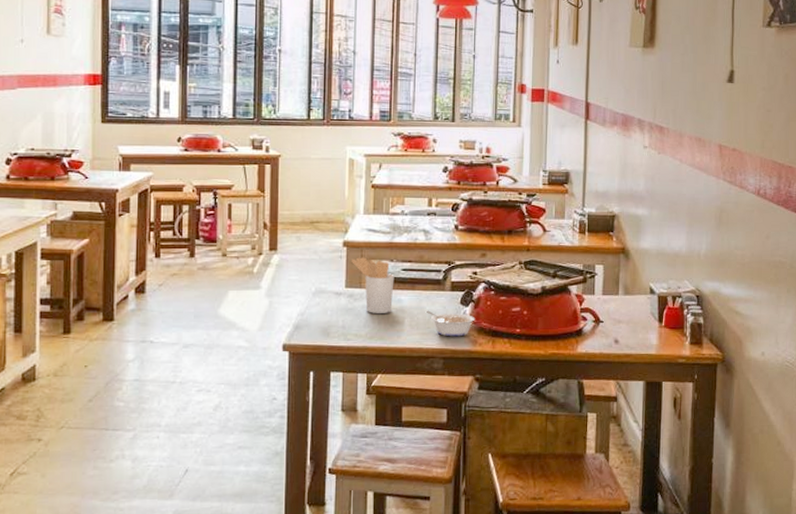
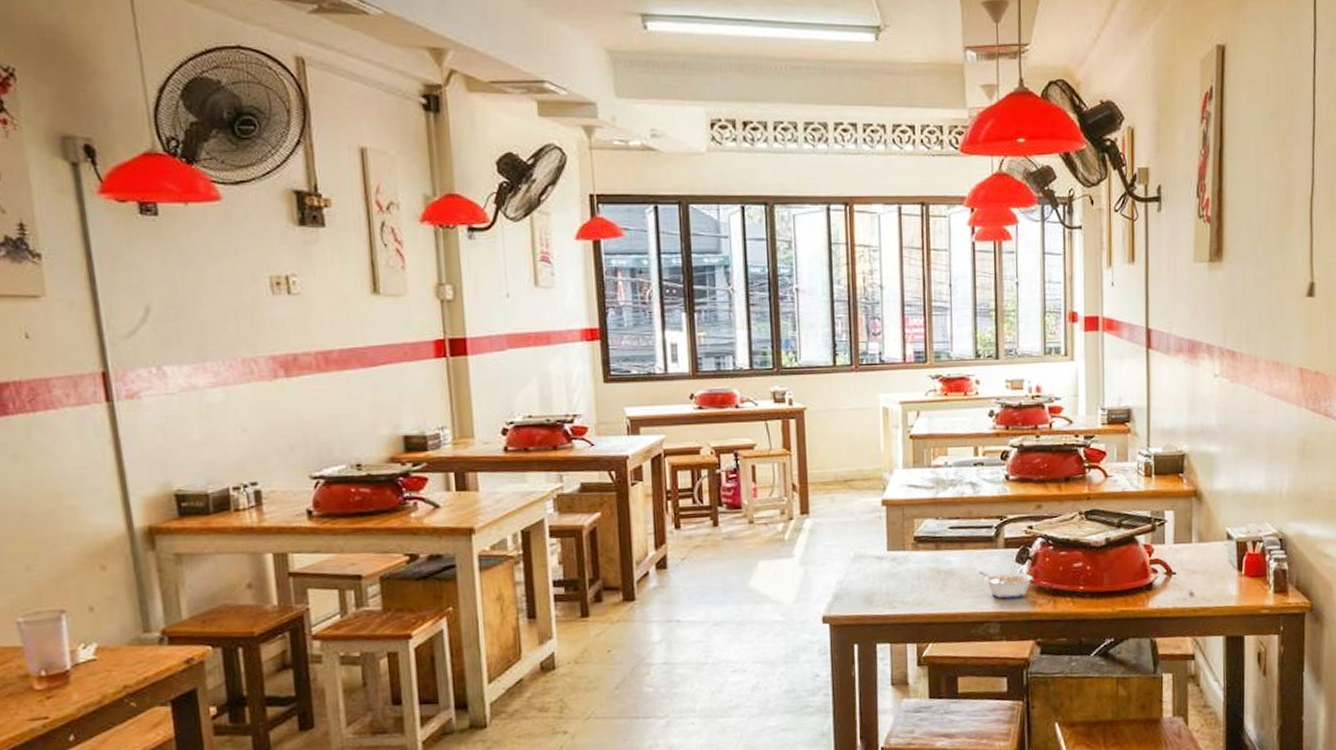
utensil holder: present [351,257,394,313] -> none [892,516,941,578]

